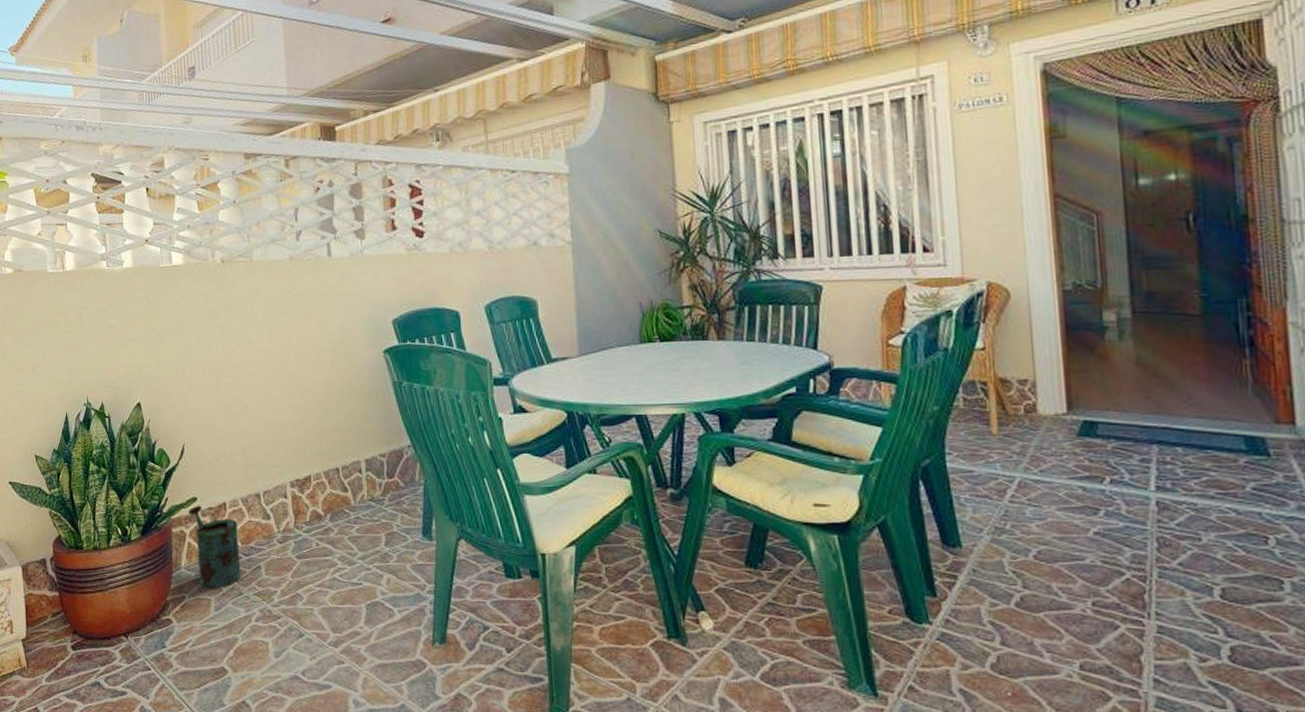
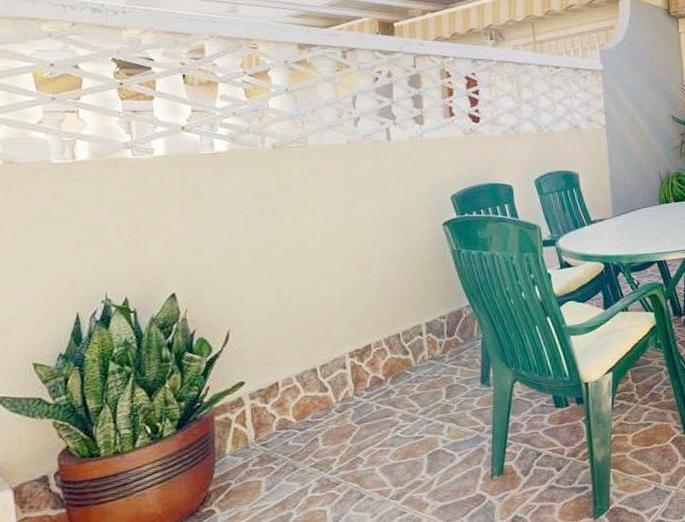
watering can: present [189,505,241,589] -> none [235,388,296,471]

